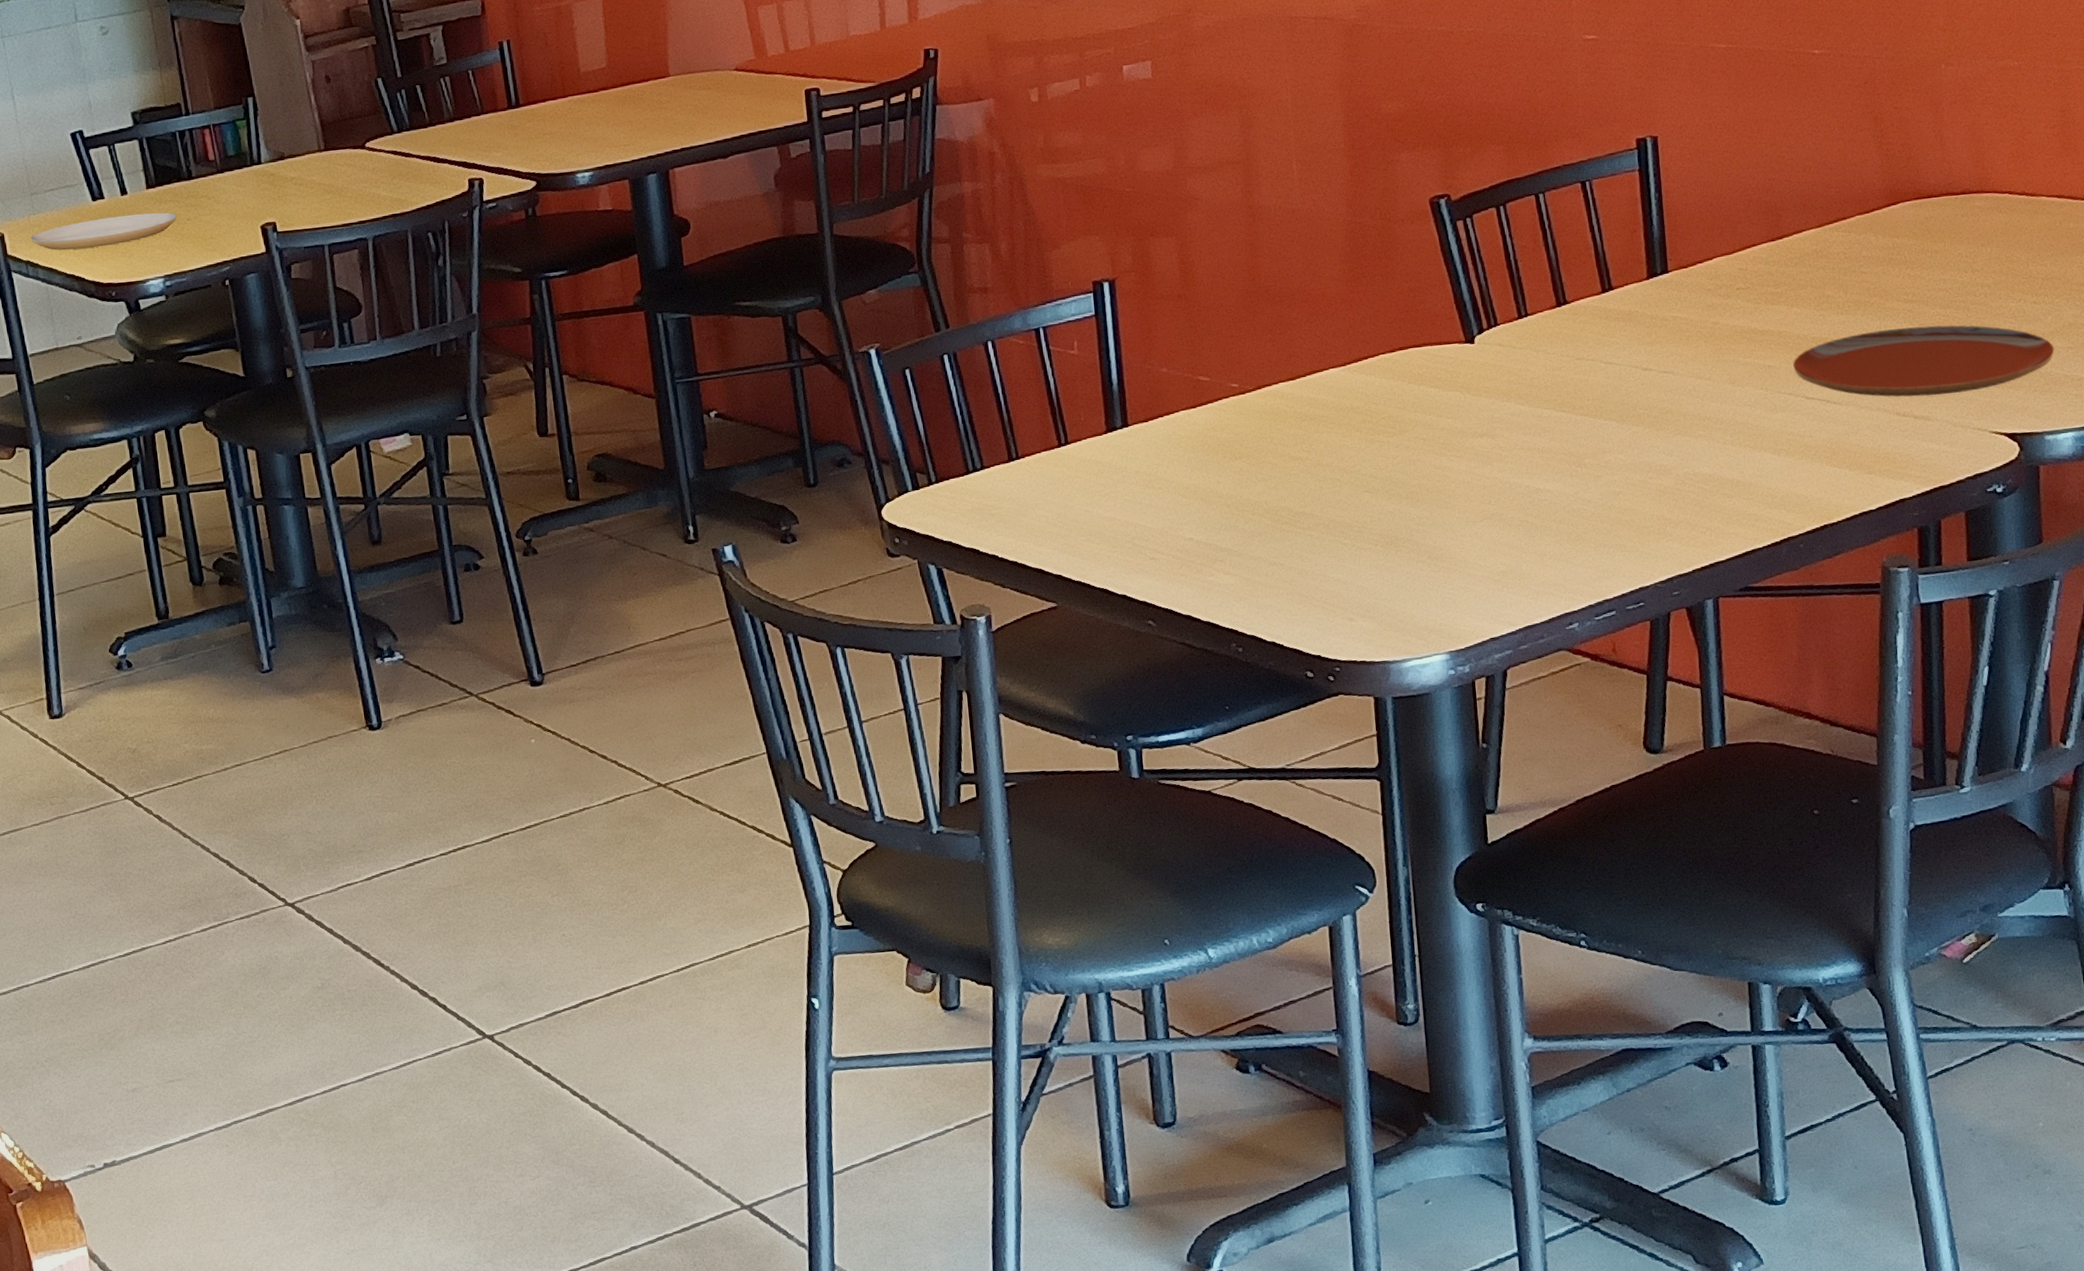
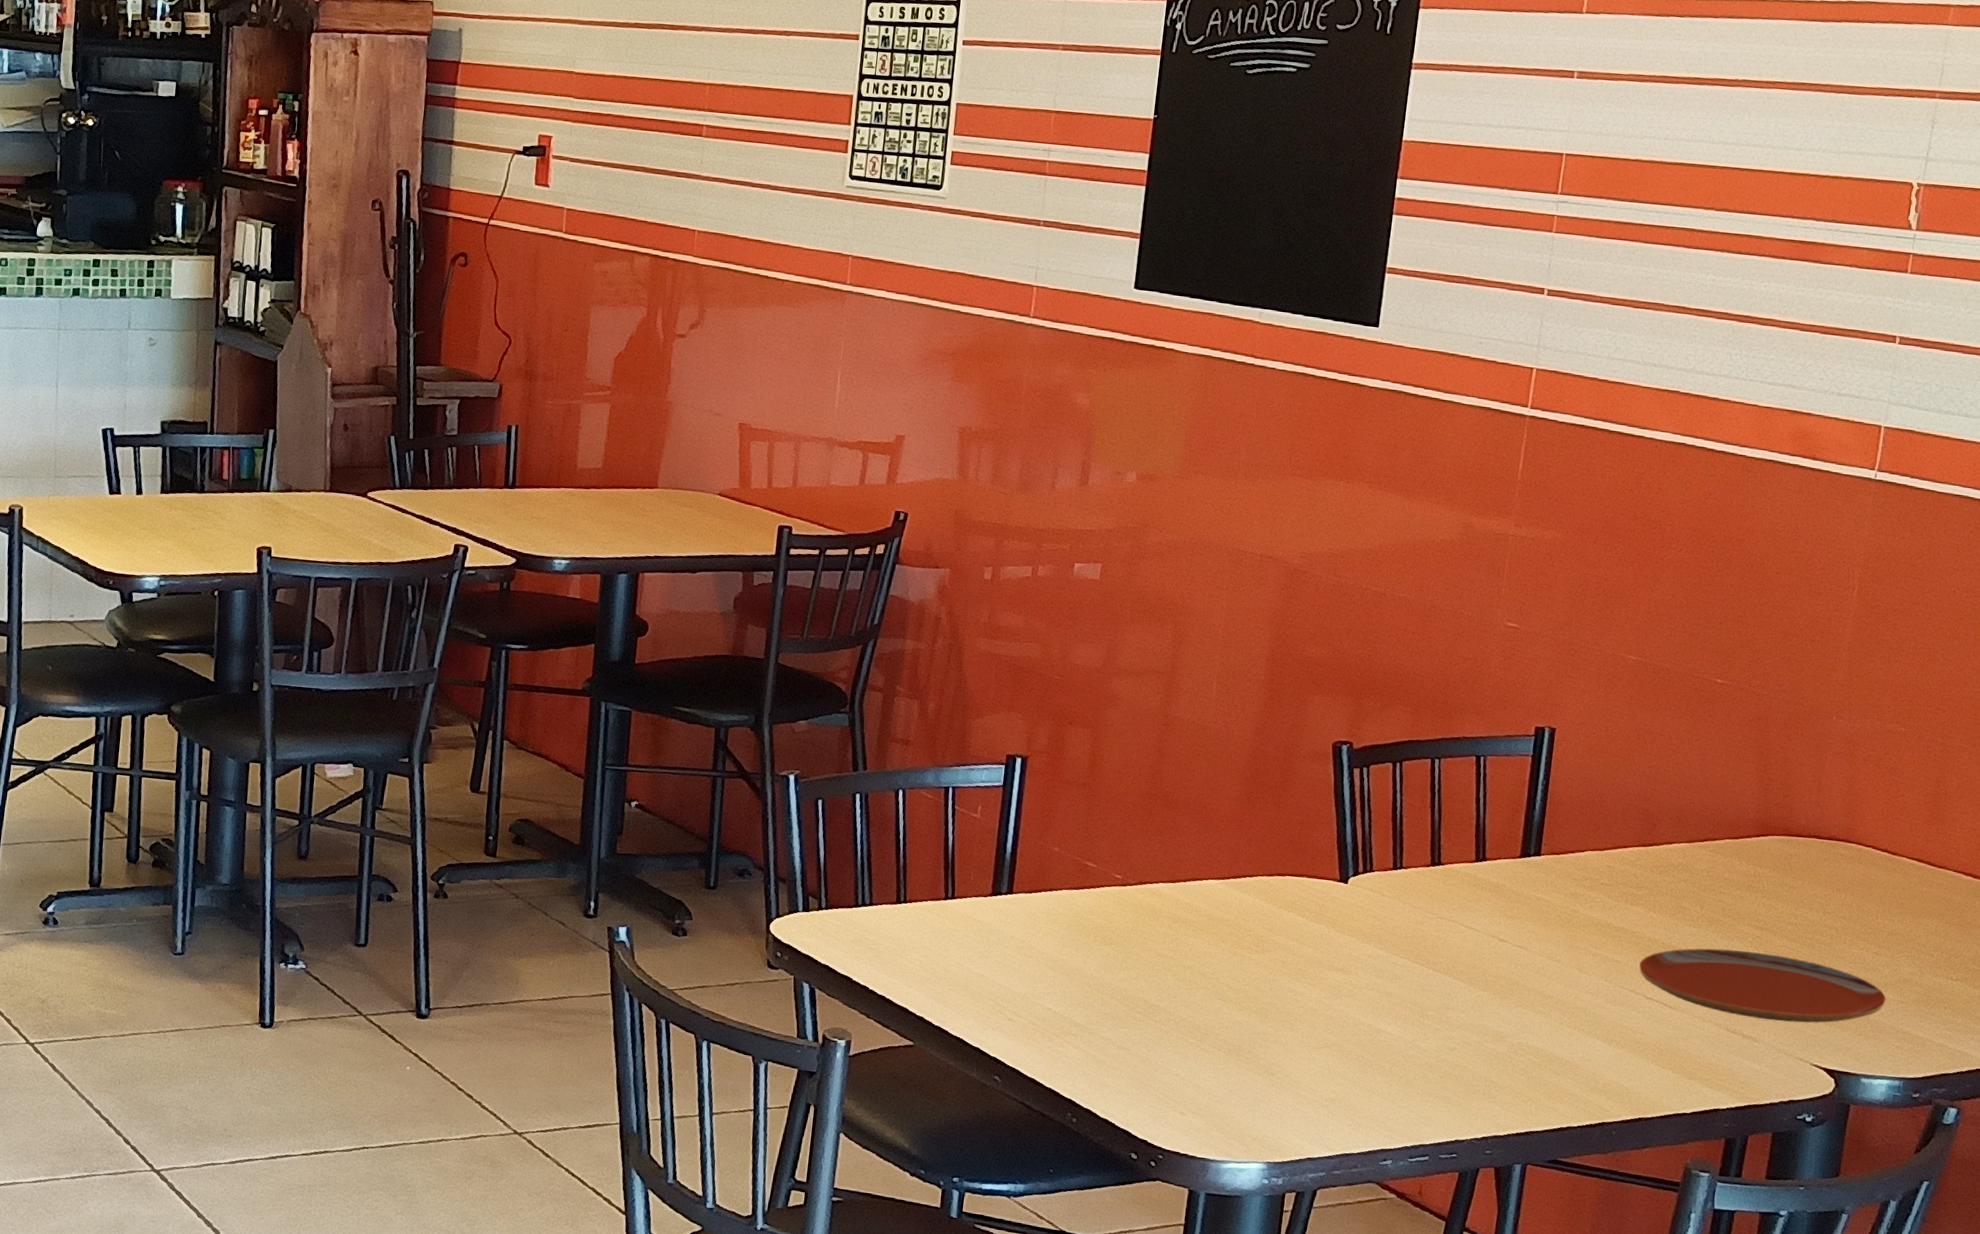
plate: present [30,212,177,250] -> none [46,511,183,538]

